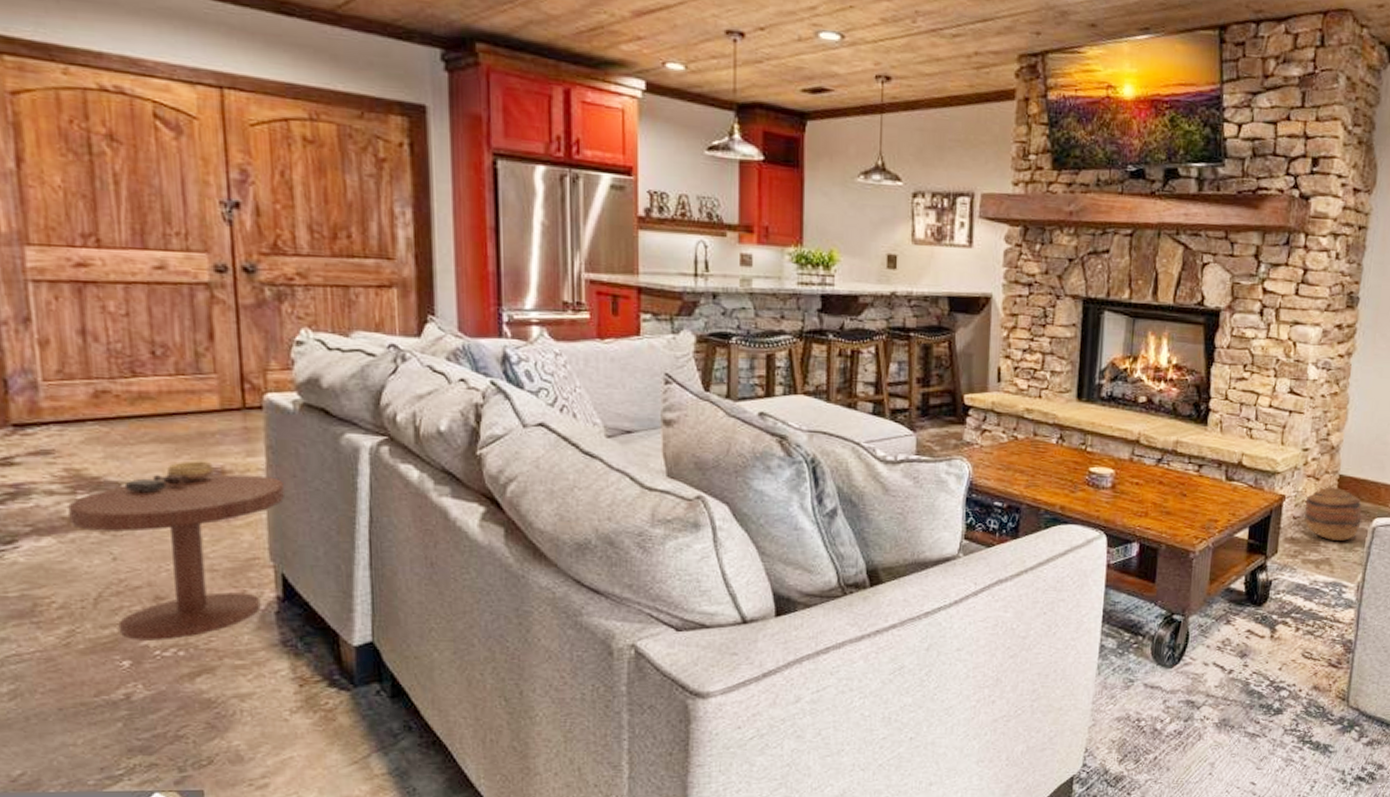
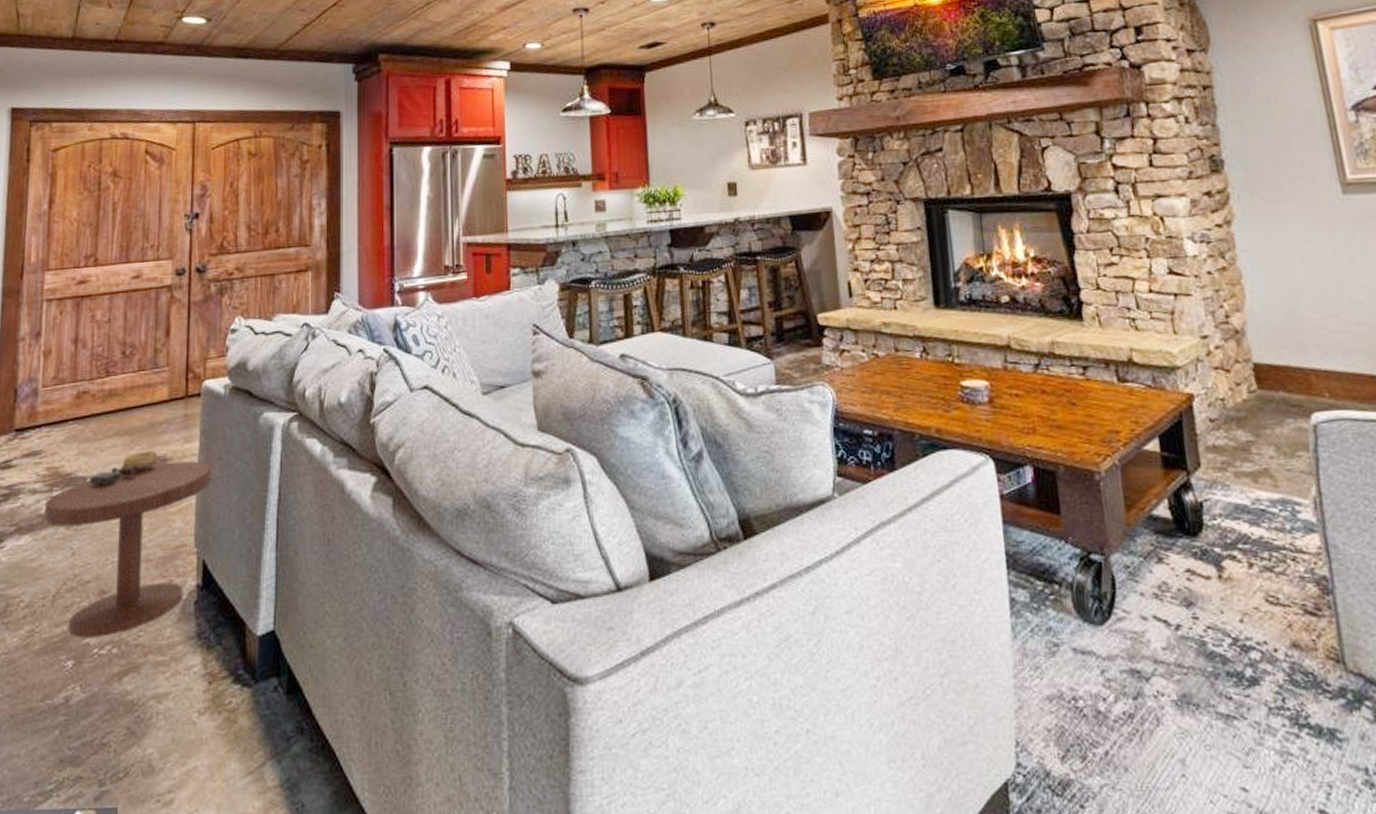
basket: present [1305,487,1362,541] -> none [1219,378,1297,445]

